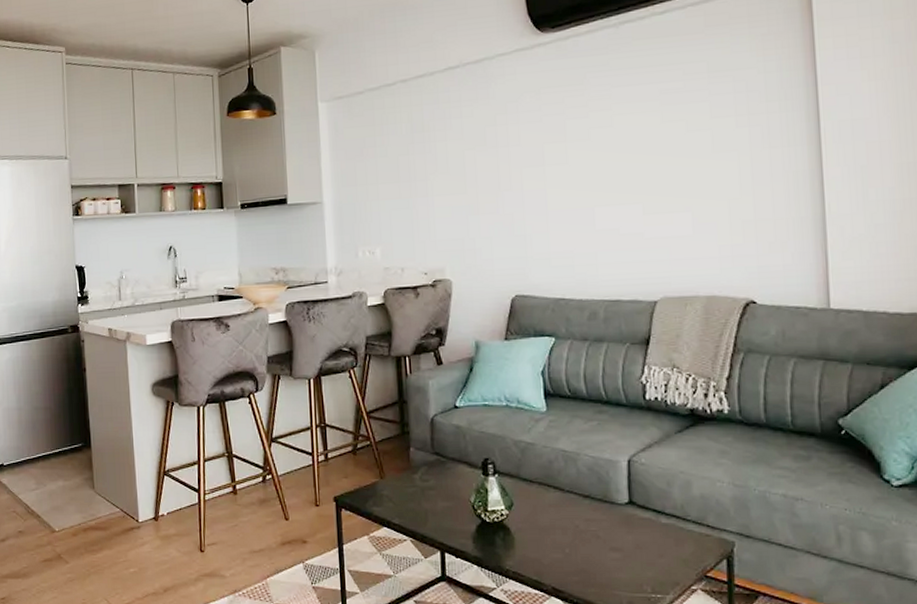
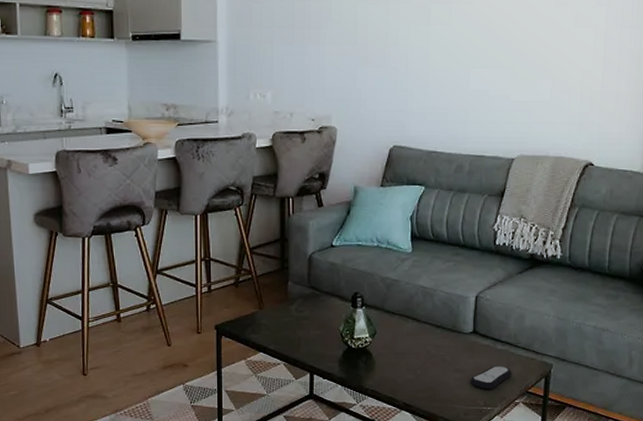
remote control: none [631,544,684,572] -> present [470,366,512,389]

